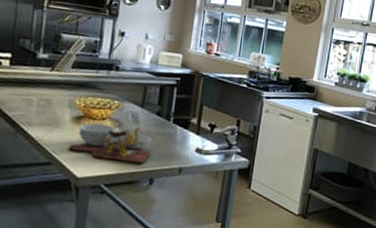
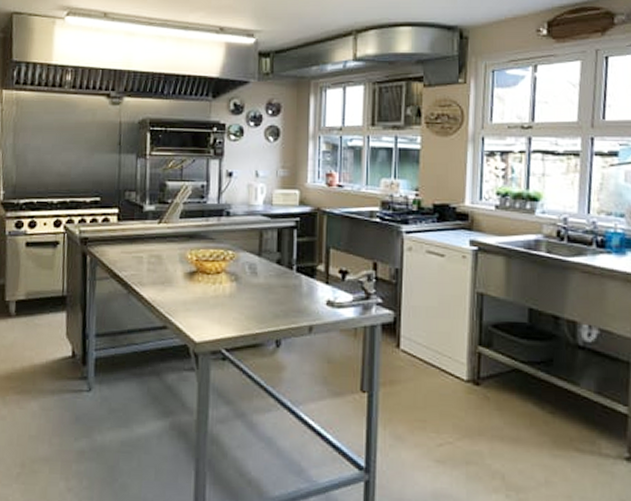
cutting board: present [68,123,151,163] -> none [183,278,274,322]

